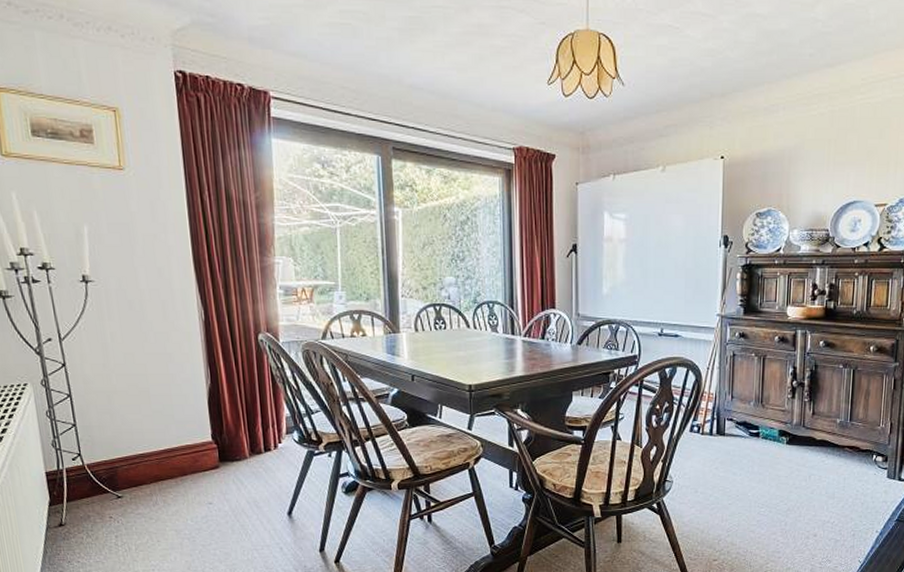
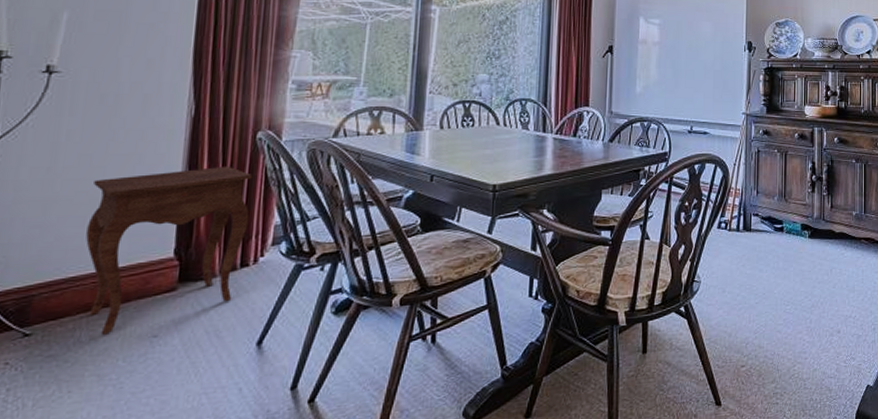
side table: none [139,364,265,500] -> present [86,165,253,335]

